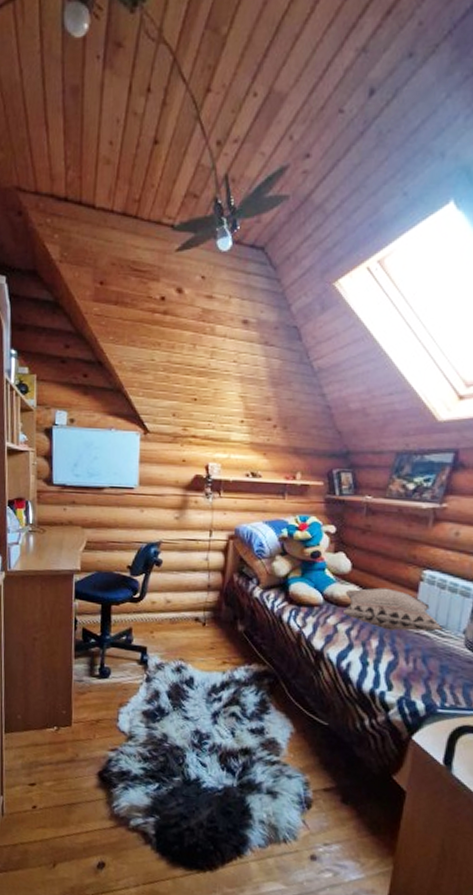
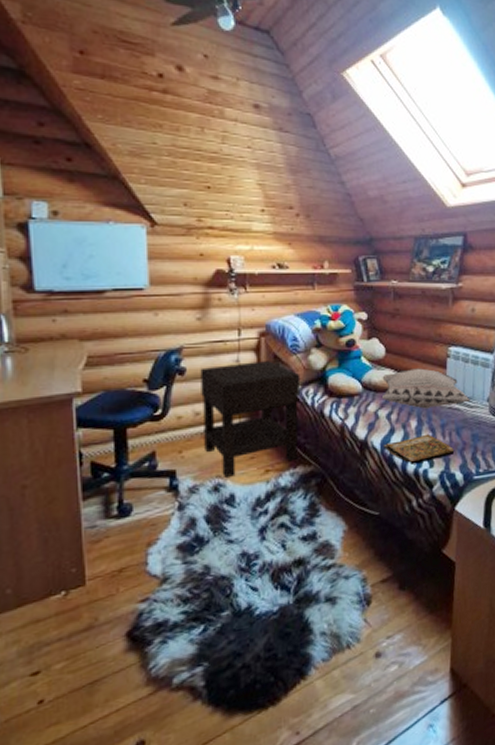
nightstand: none [172,561,263,662] -> present [200,361,301,477]
book: none [340,656,418,684] -> present [384,433,455,465]

